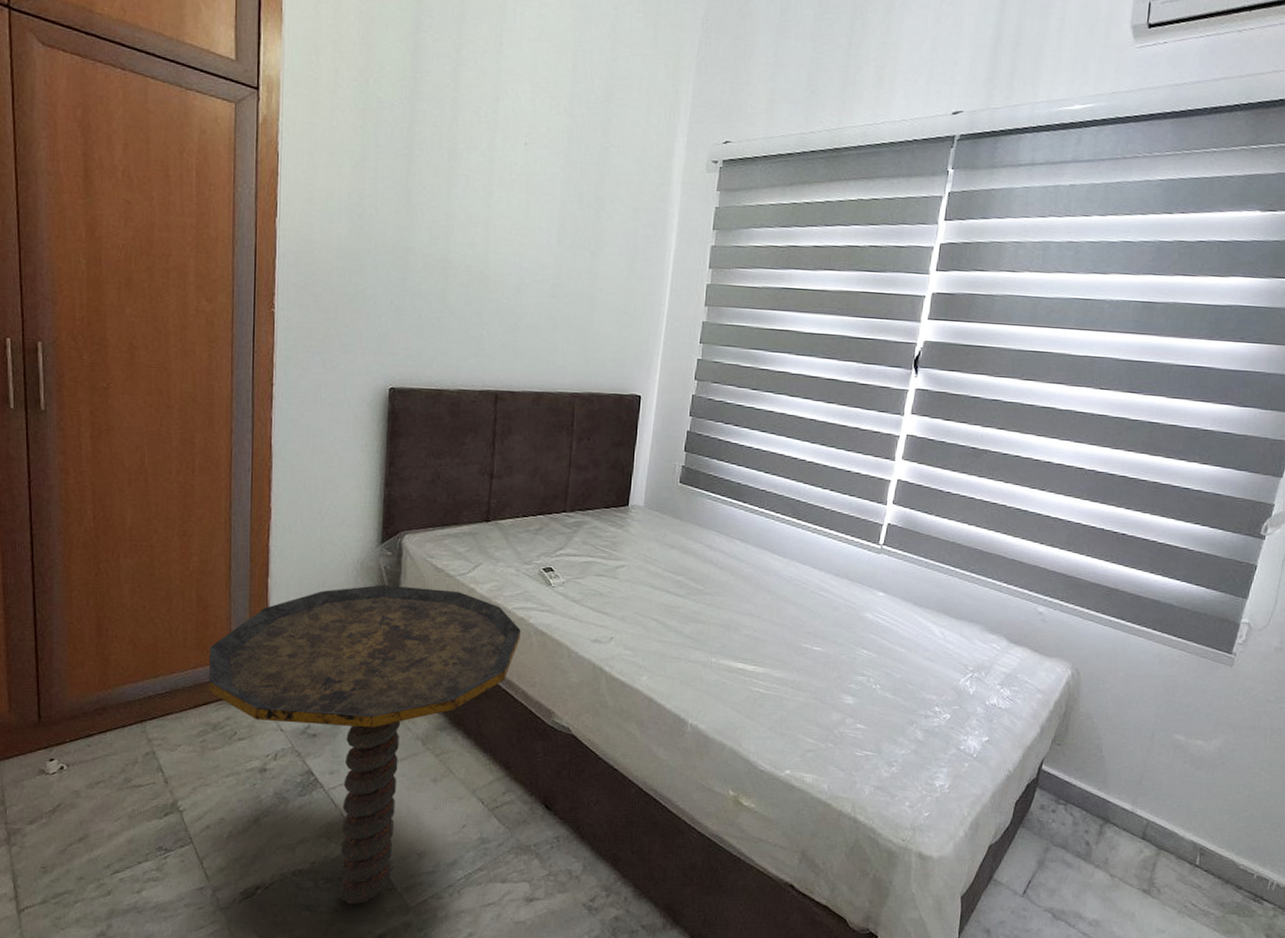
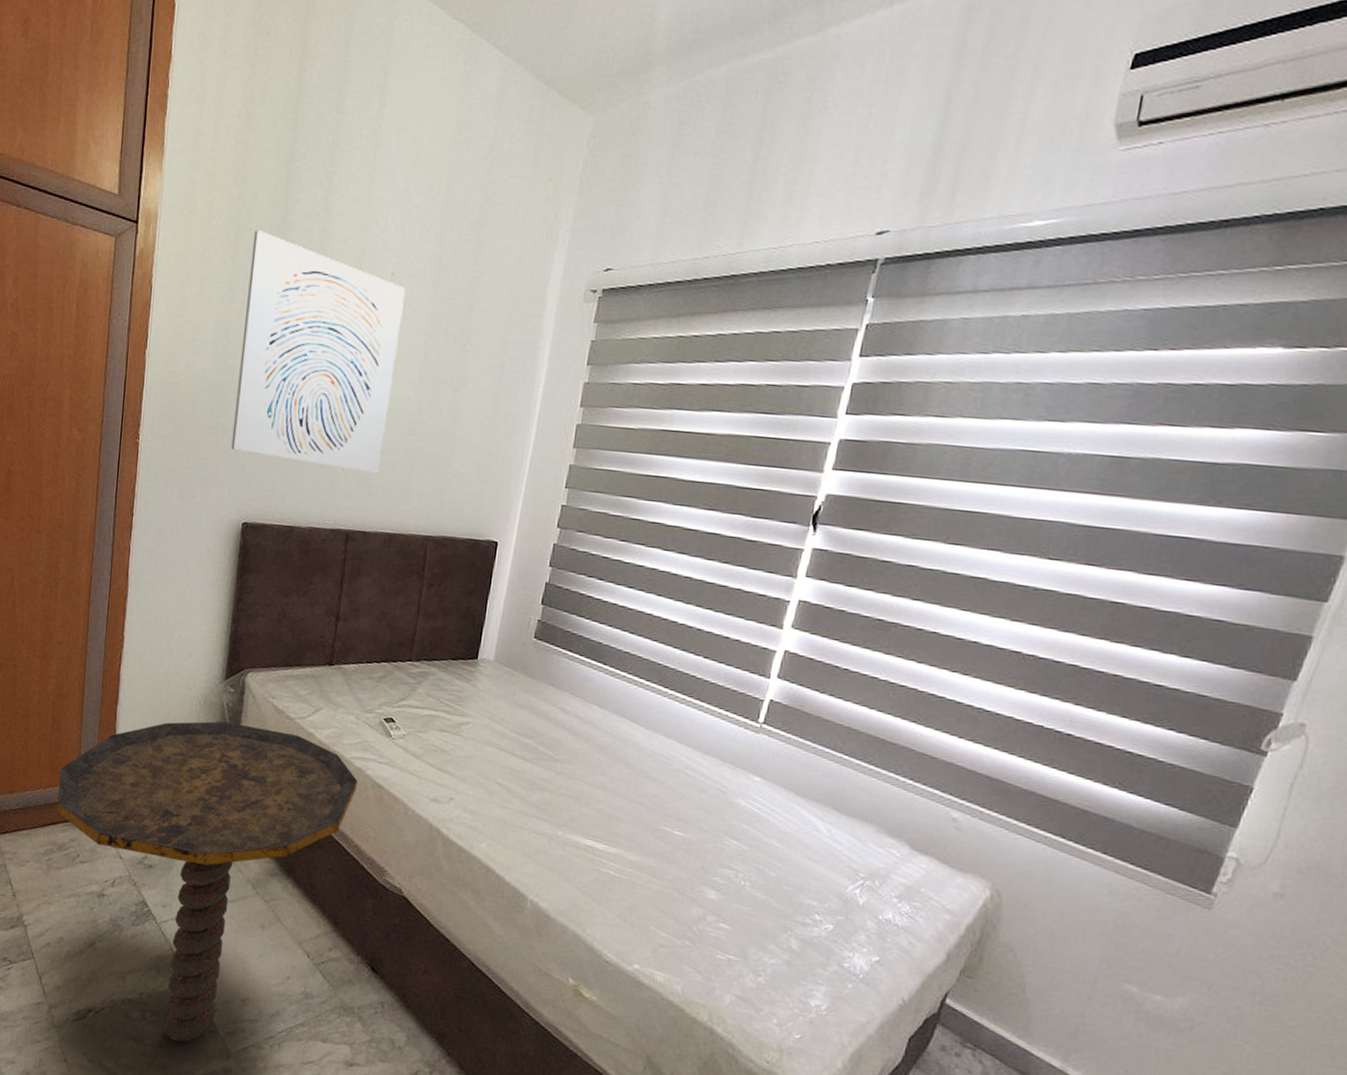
wall art: none [373,99,539,336] -> present [231,230,405,474]

